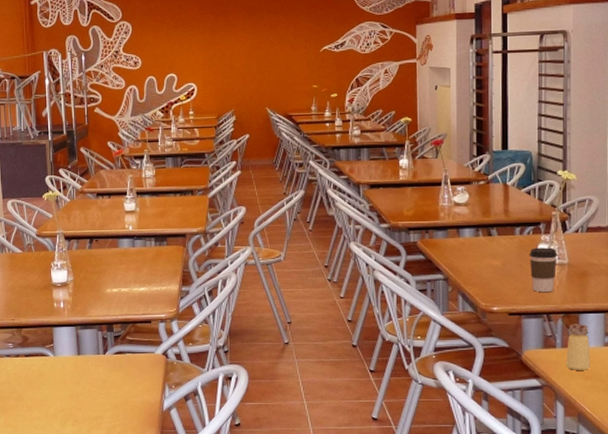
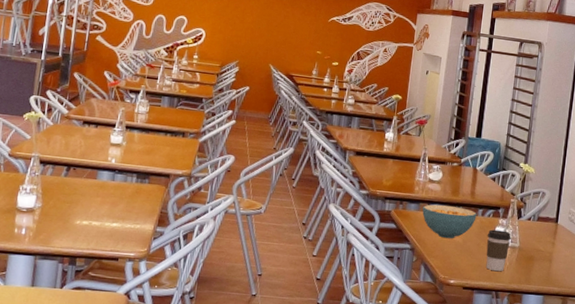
cereal bowl: none [452,227,514,264] -> present [422,204,477,239]

